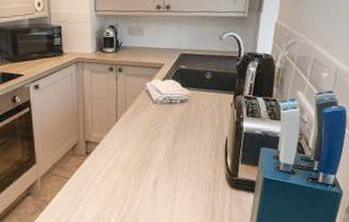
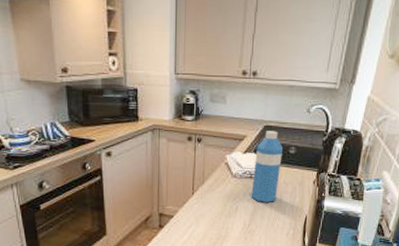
water bottle: none [172,58,199,126] -> present [251,131,283,202]

